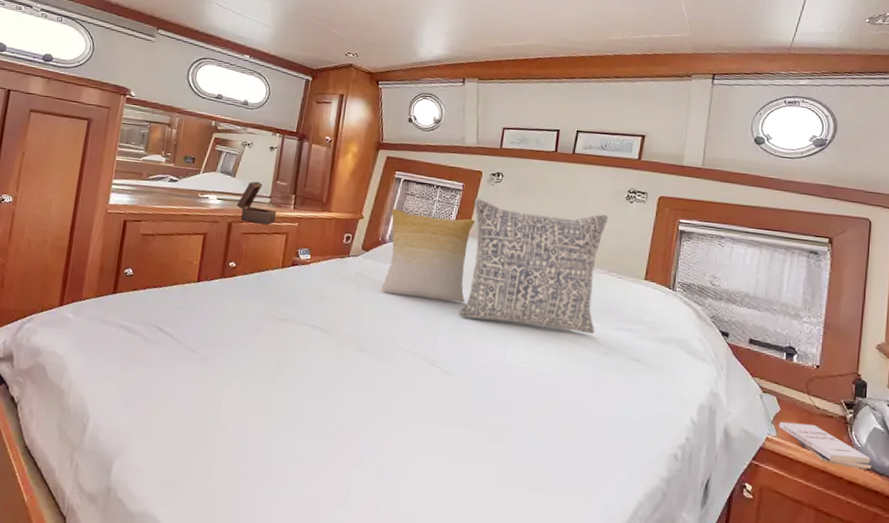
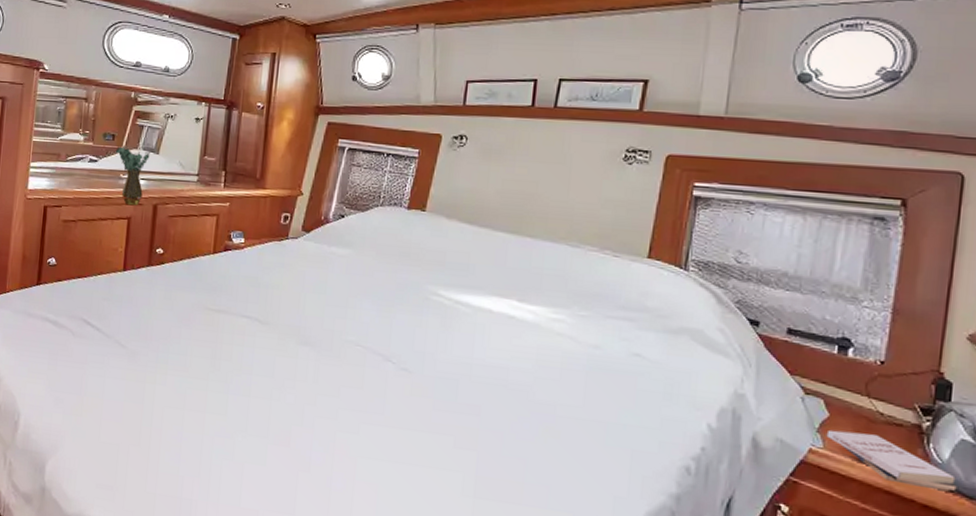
vase: none [195,167,227,223] -> present [116,144,150,206]
jewelry box: present [236,181,276,226] -> none [161,157,205,207]
pillow: present [381,208,475,303] -> none [325,182,434,289]
pillow: present [458,198,609,335] -> none [415,166,601,325]

